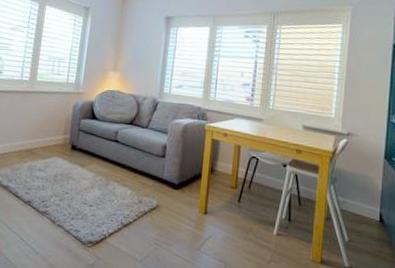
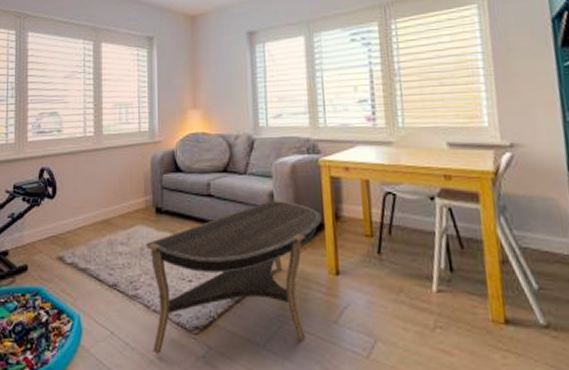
coffee table: none [53,150,200,260] -> present [146,199,321,354]

